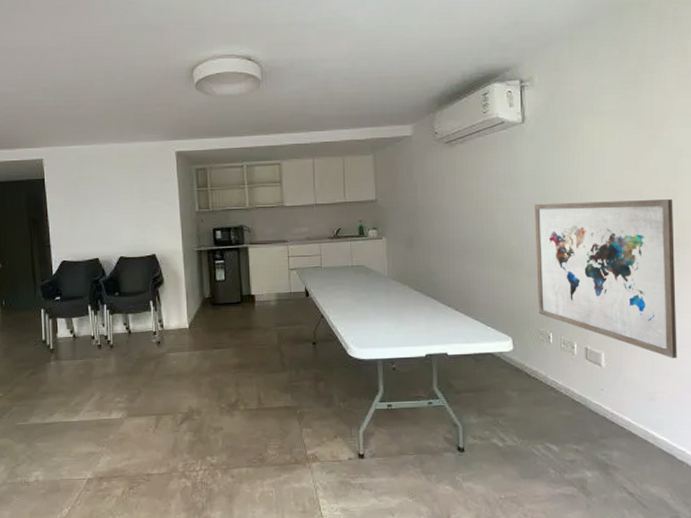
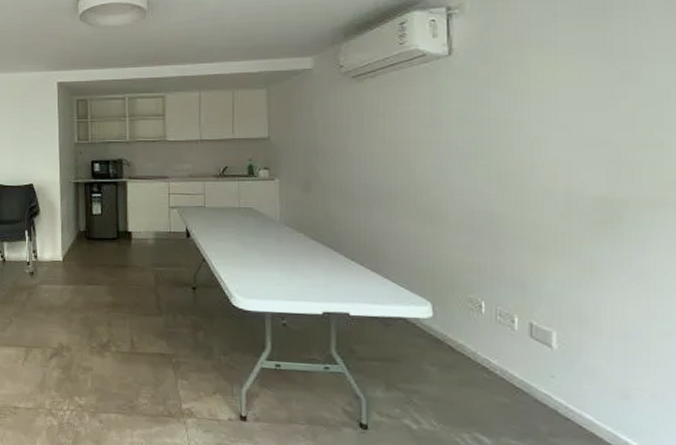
wall art: present [534,199,677,358] -> none [463,148,663,348]

